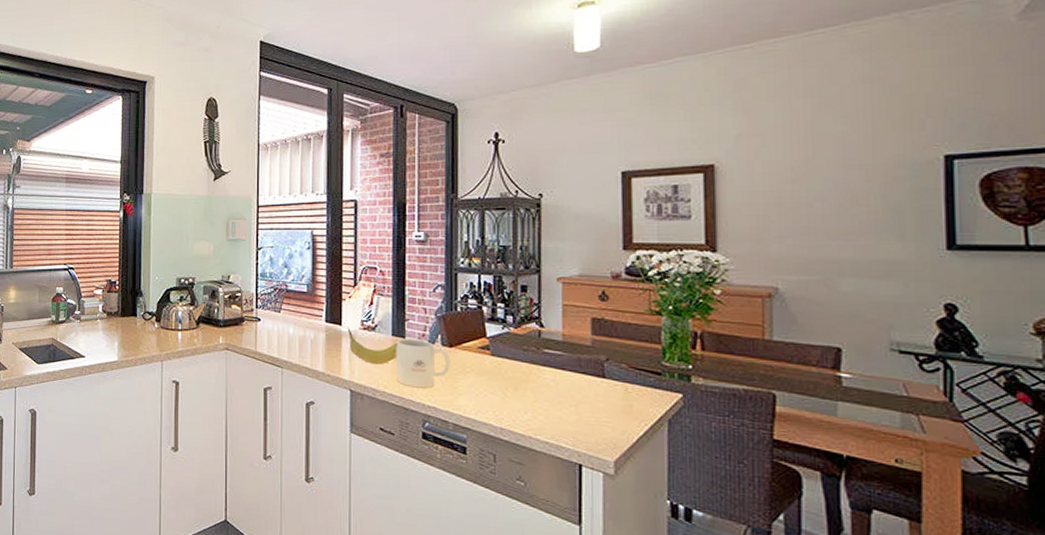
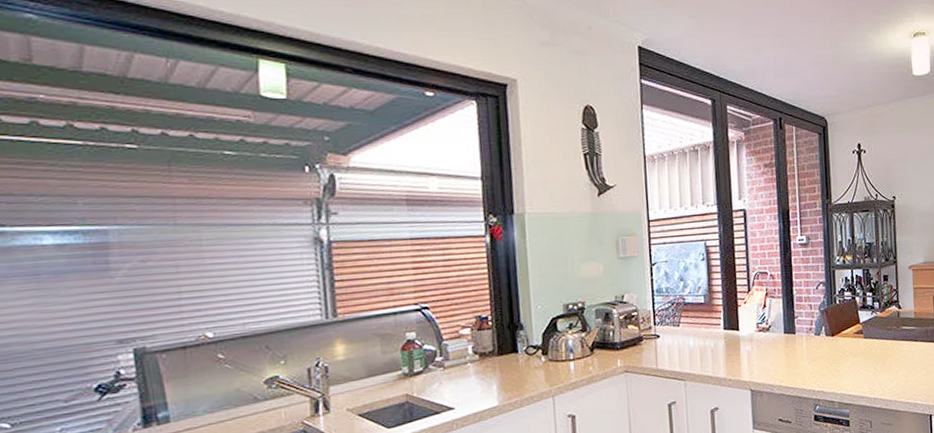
fruit: present [347,326,397,364] -> none [744,331,790,362]
mug: present [396,339,451,388] -> none [788,333,834,378]

